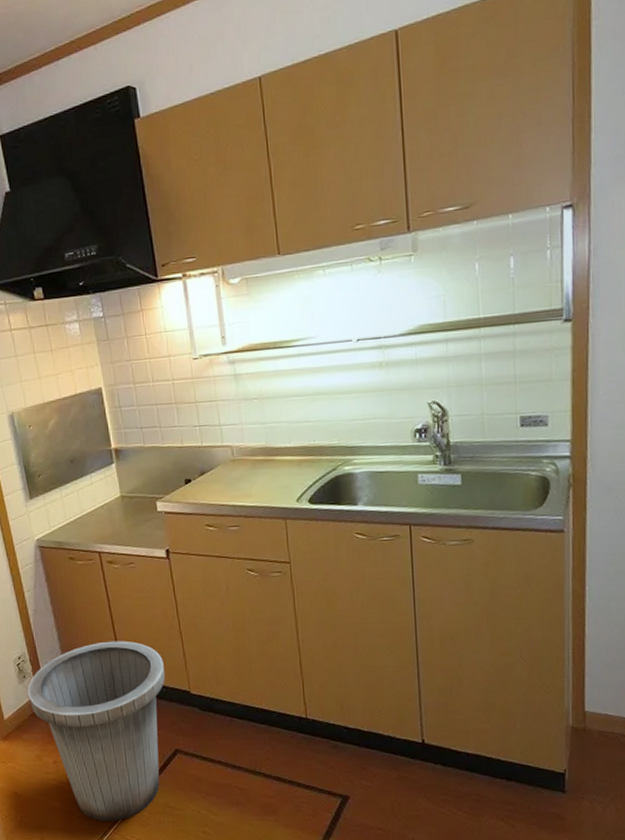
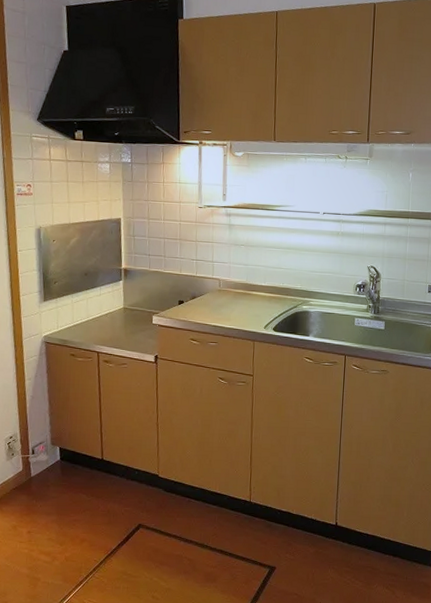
trash can: present [28,641,165,822] -> none [14,428,140,587]

